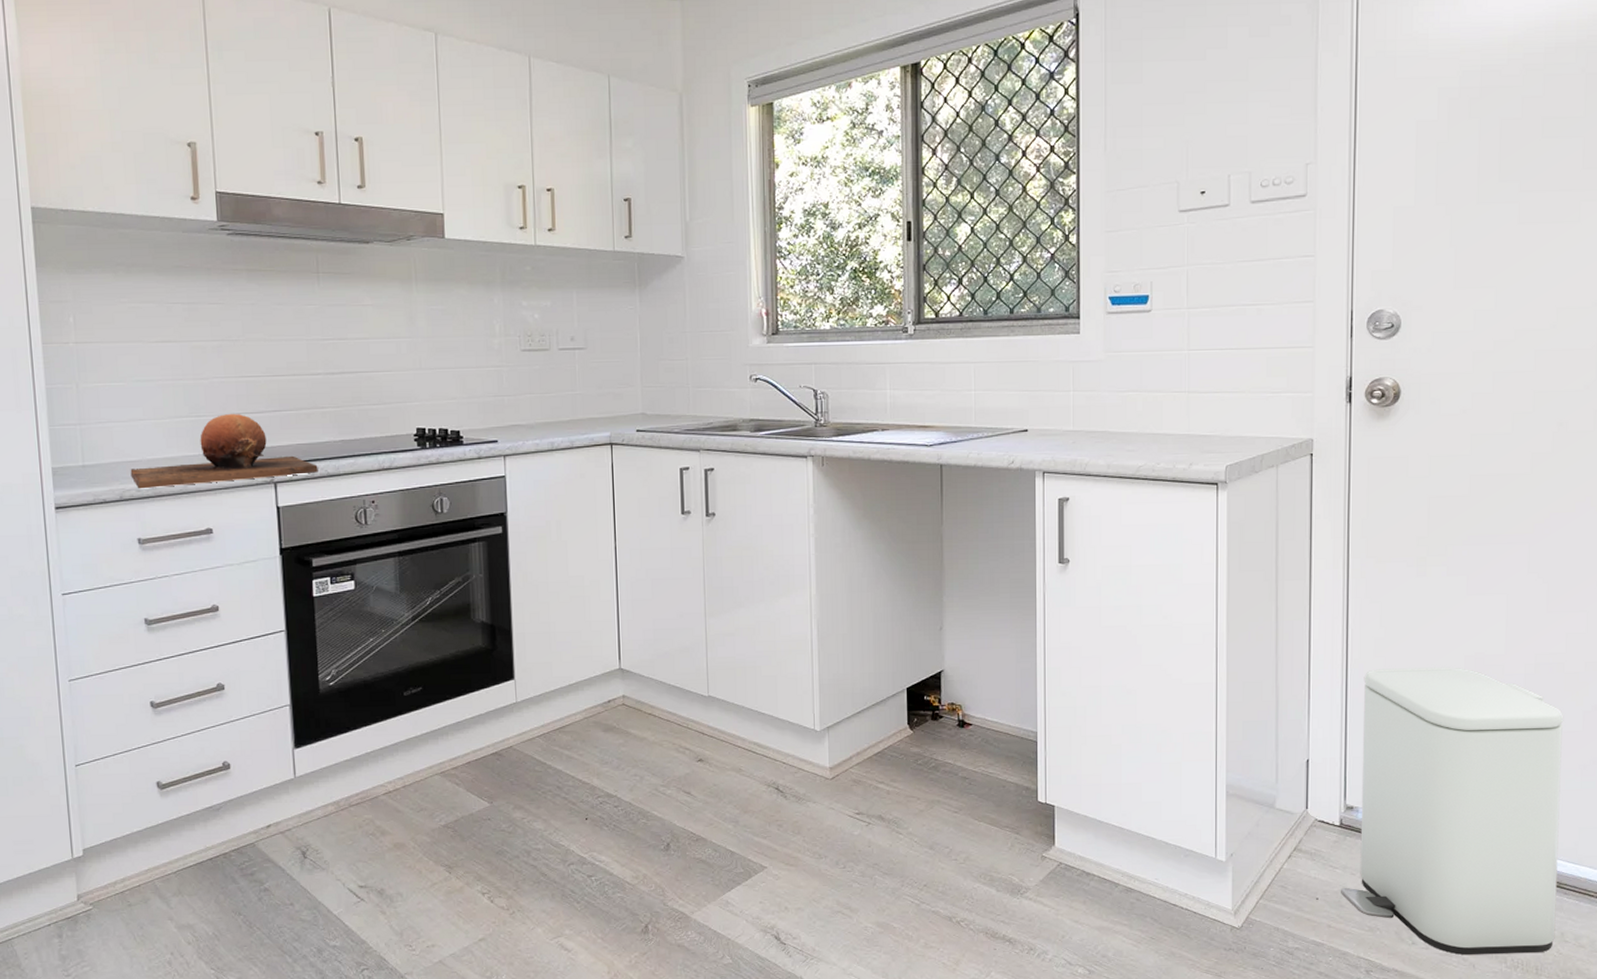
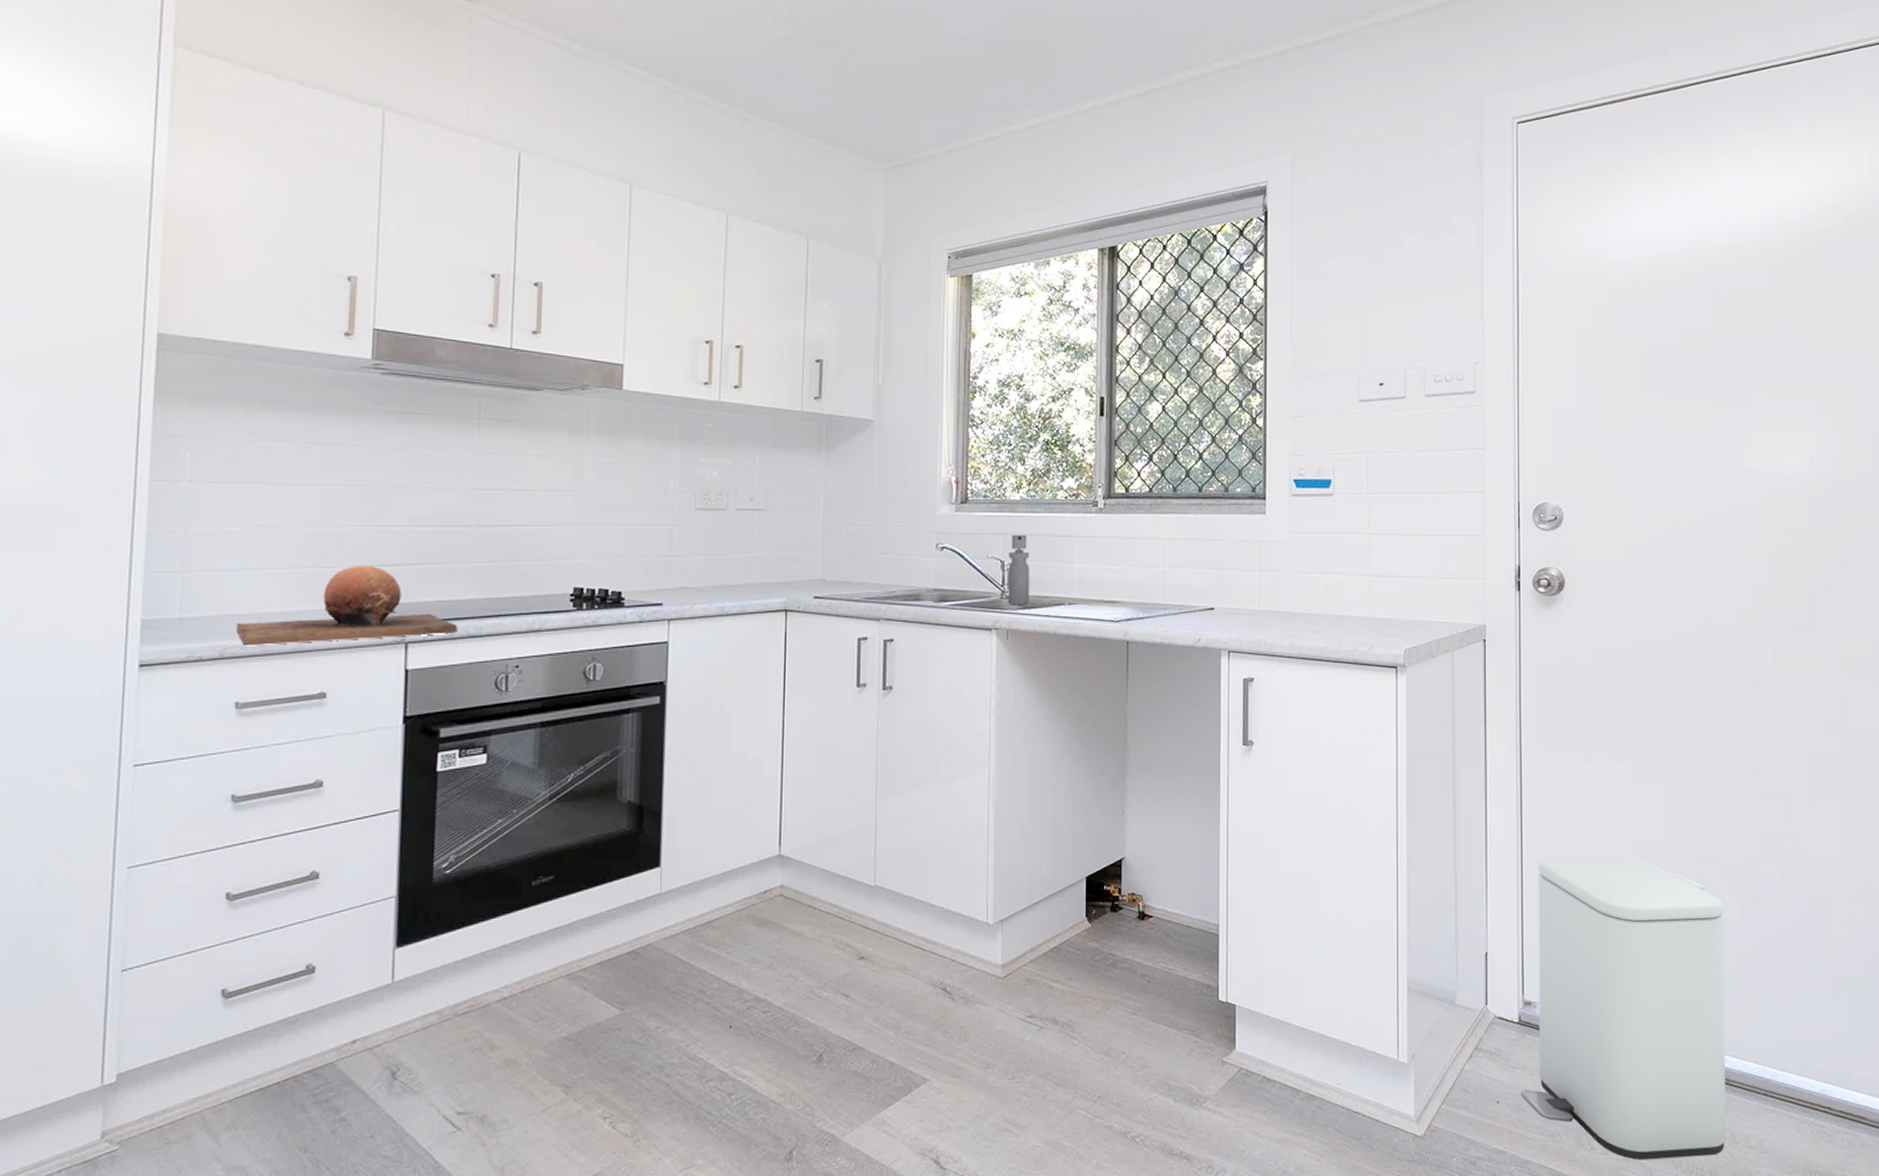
spray bottle: none [821,363,843,433] -> present [1008,534,1030,606]

